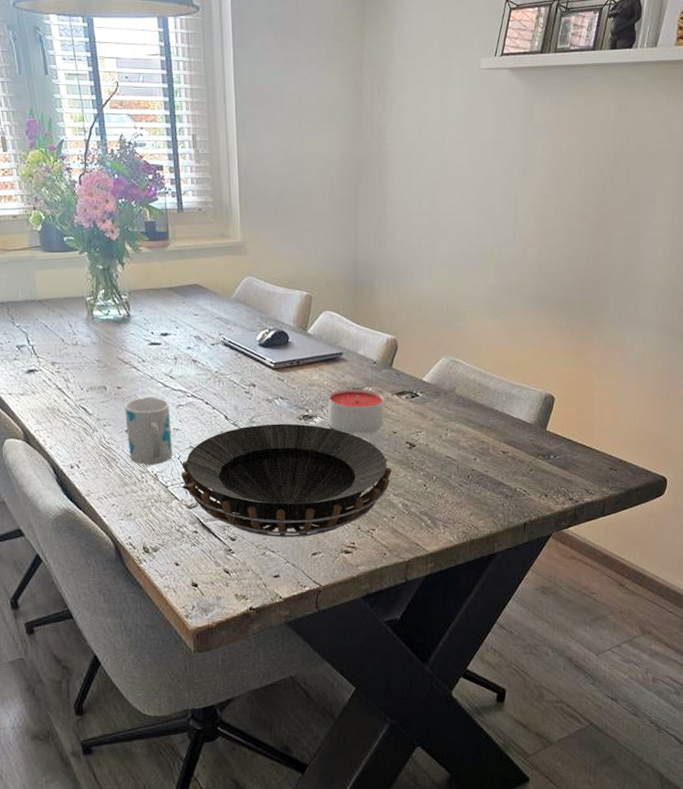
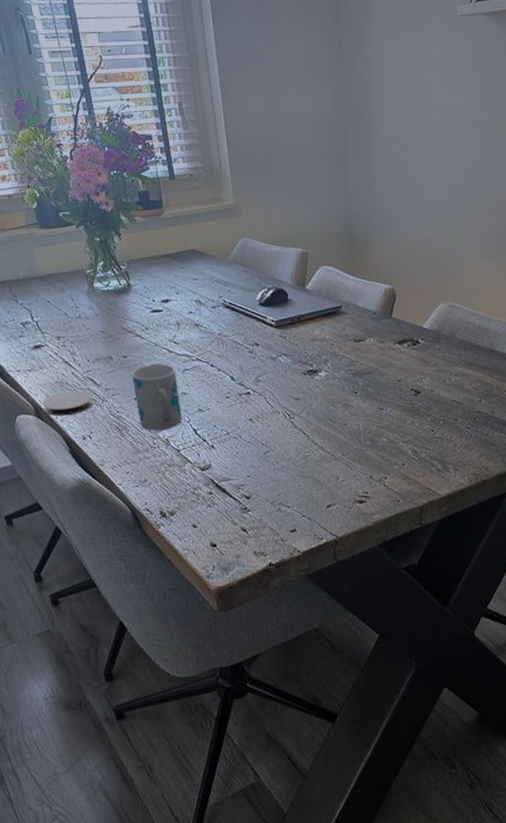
coaster: none [32,418,84,443] -> present [42,390,93,416]
decorative bowl: present [181,423,392,538] -> none [192,379,399,493]
candle: present [327,388,384,434] -> none [331,340,387,386]

